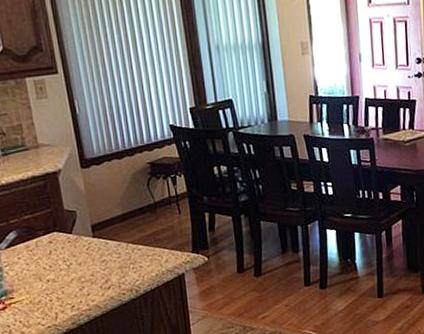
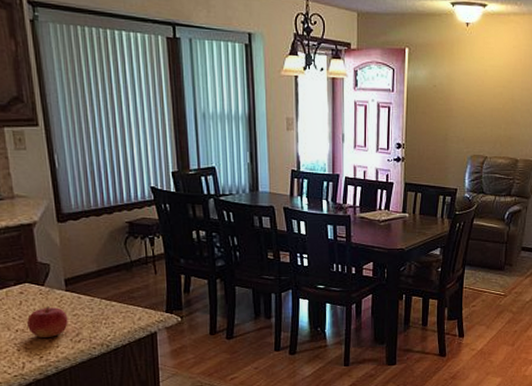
fruit: none [57,254,97,287] -> present [27,306,68,338]

